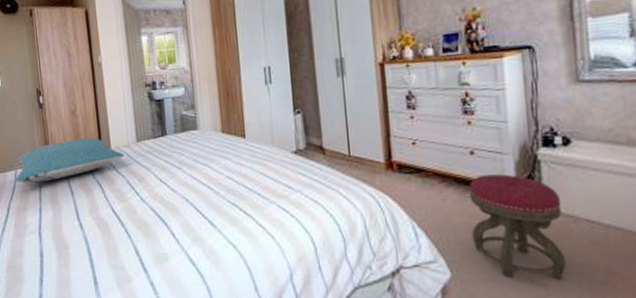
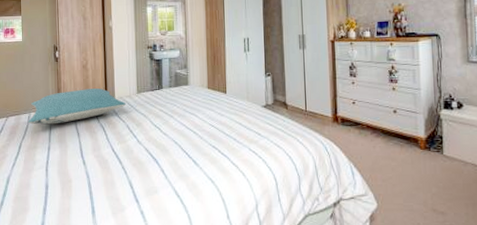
stool: present [469,174,566,280] -> none [393,128,458,209]

